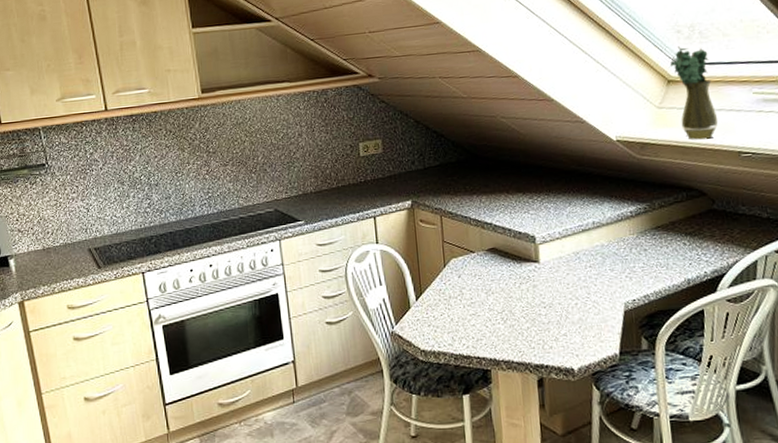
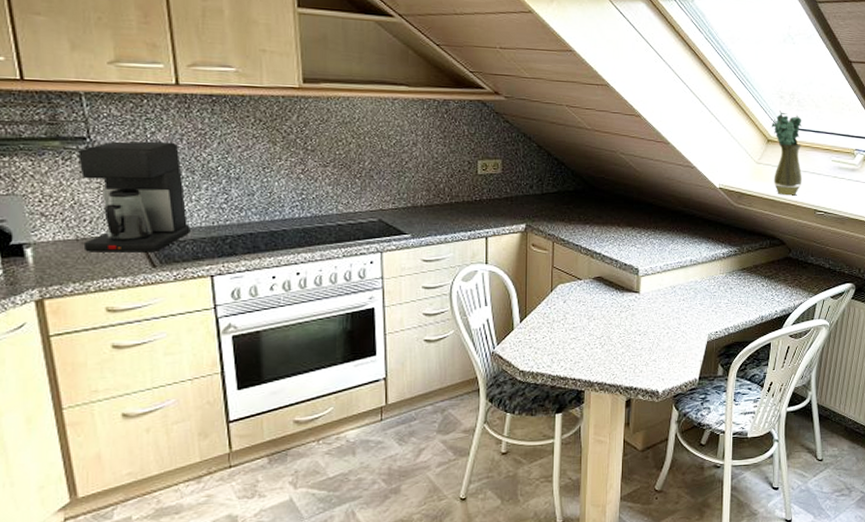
coffee maker: none [41,159,124,259] -> present [78,140,191,253]

